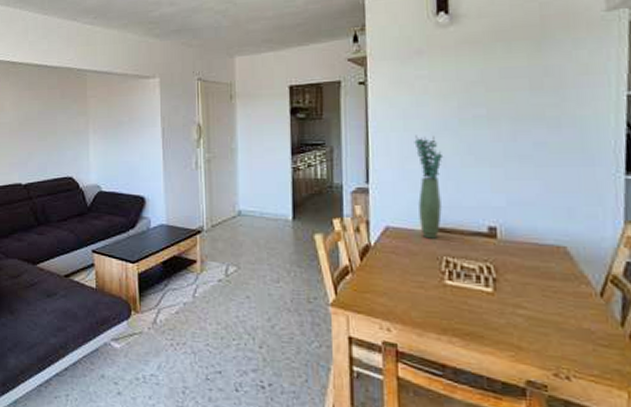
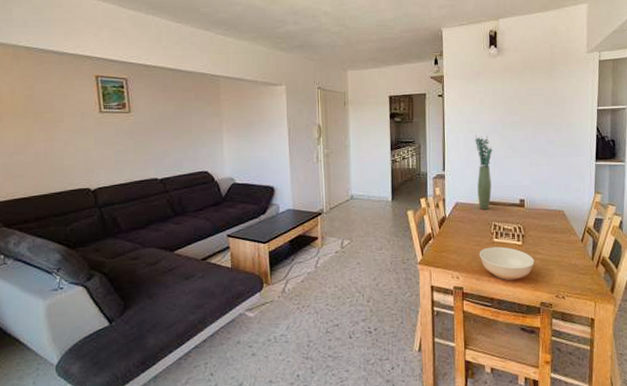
bowl: none [421,291,515,344] -> present [479,246,534,281]

